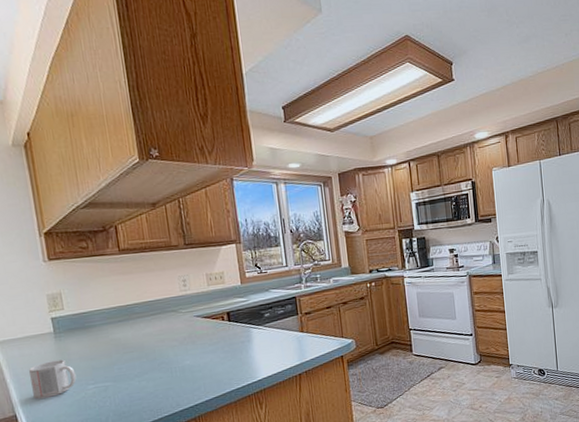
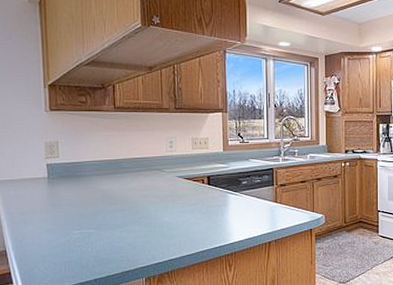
mug: present [29,359,77,400] -> none [22,204,64,239]

